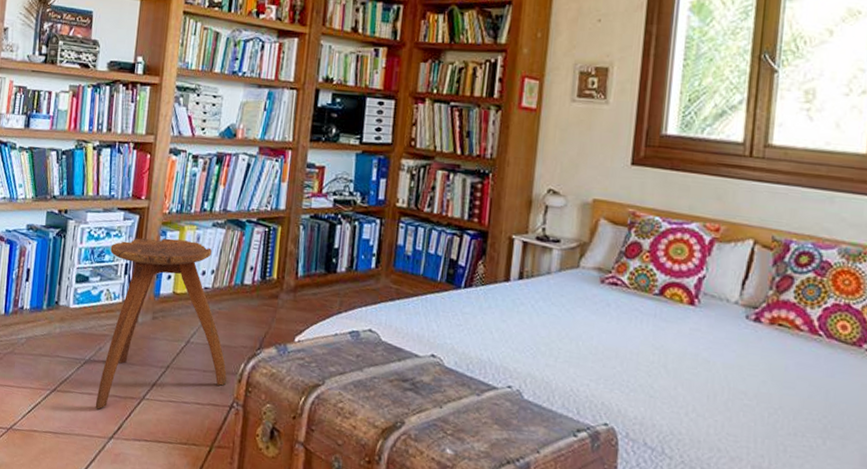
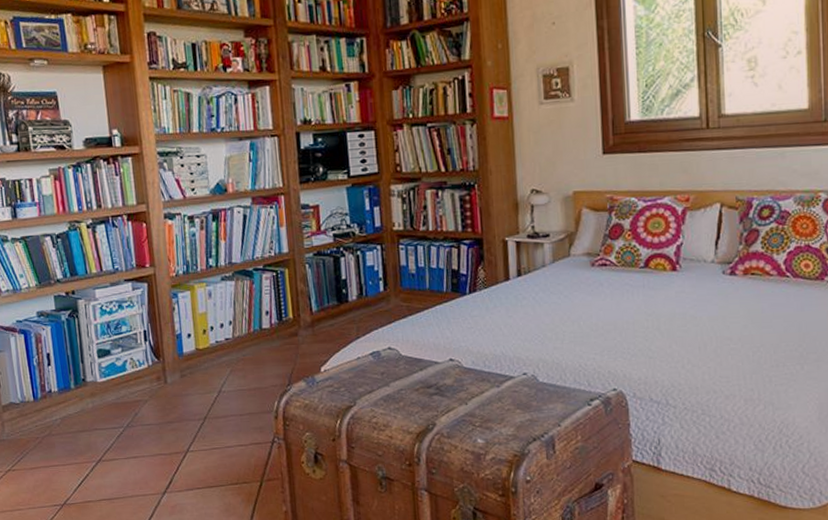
stool: present [95,238,227,410] -> none [125,298,265,470]

